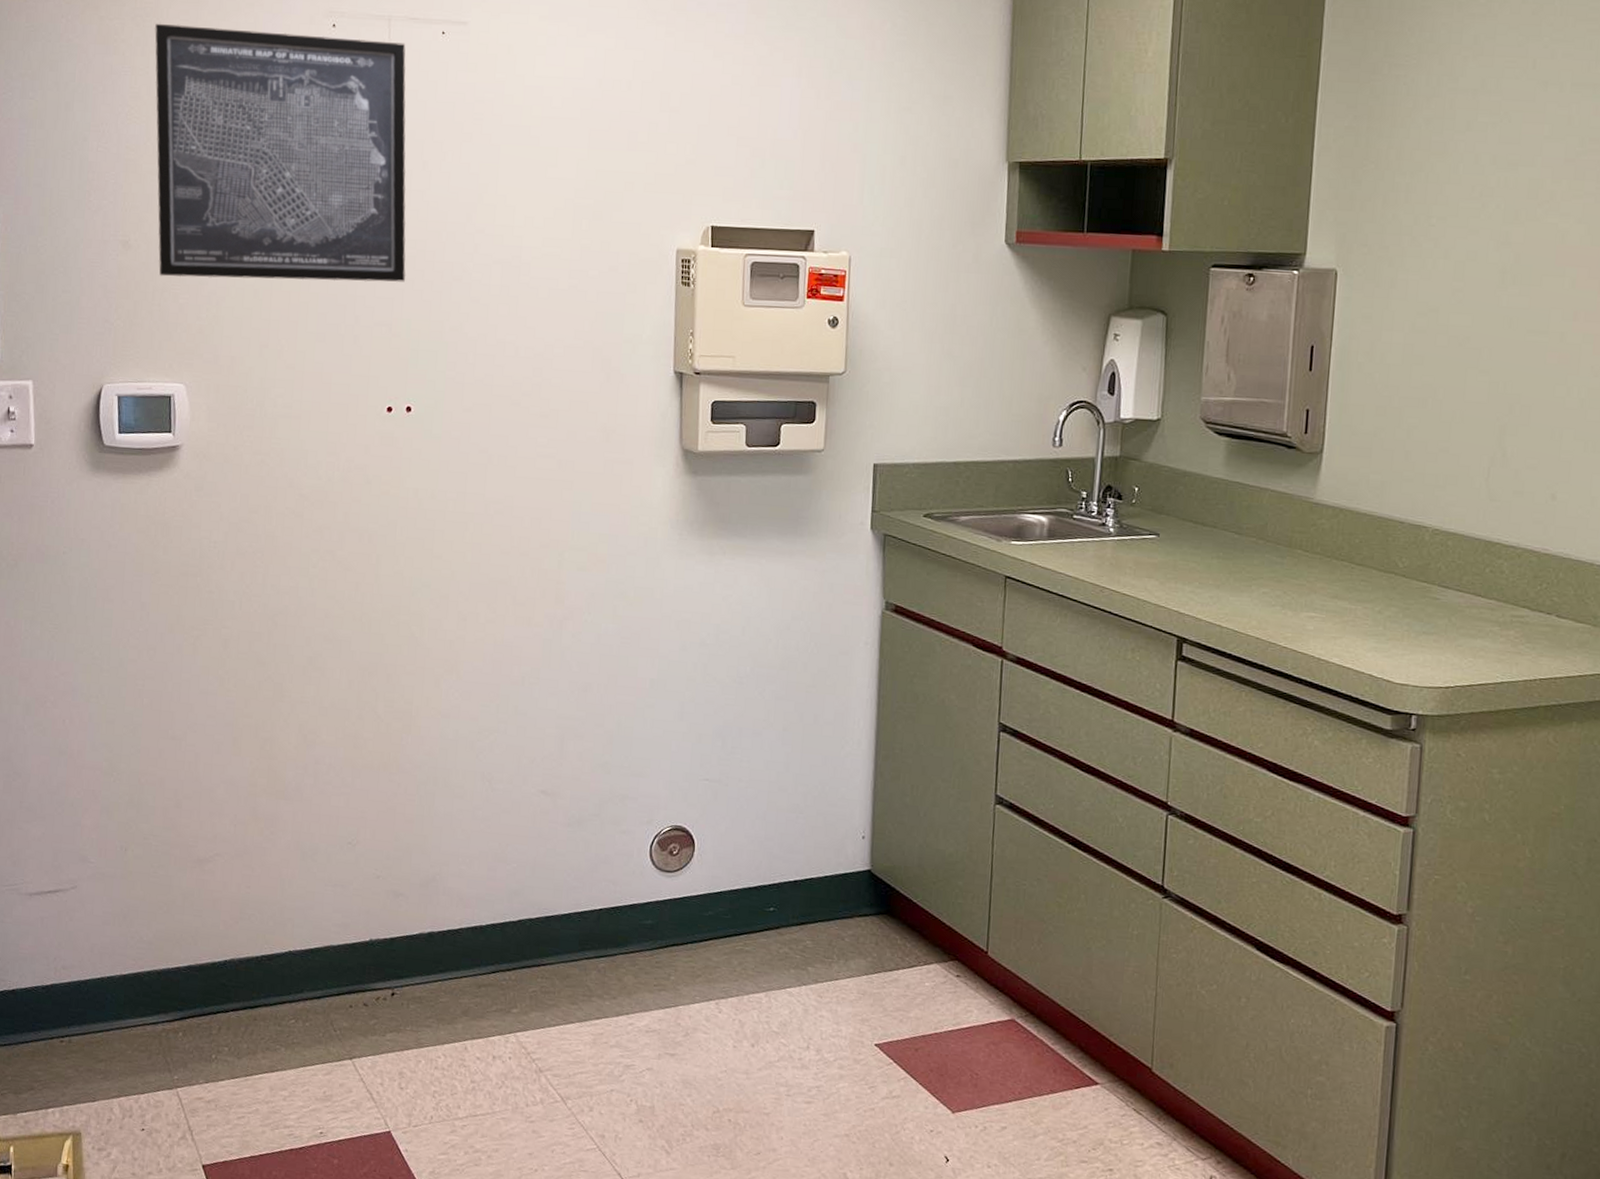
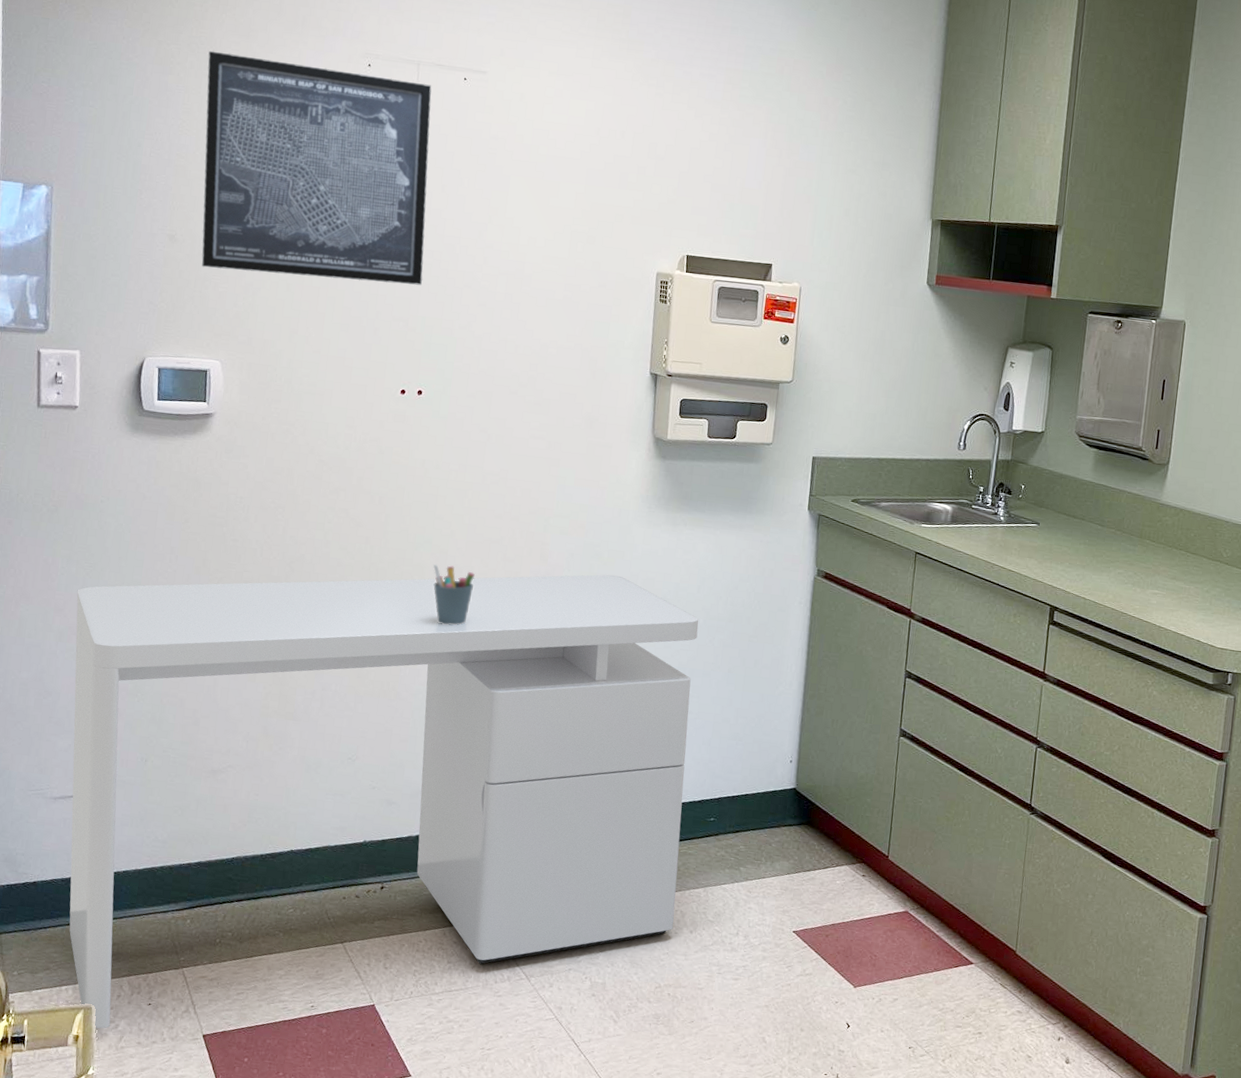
desk: none [42,617,746,1158] -> present [69,574,699,1029]
pen holder: none [433,611,481,684] -> present [433,564,475,626]

